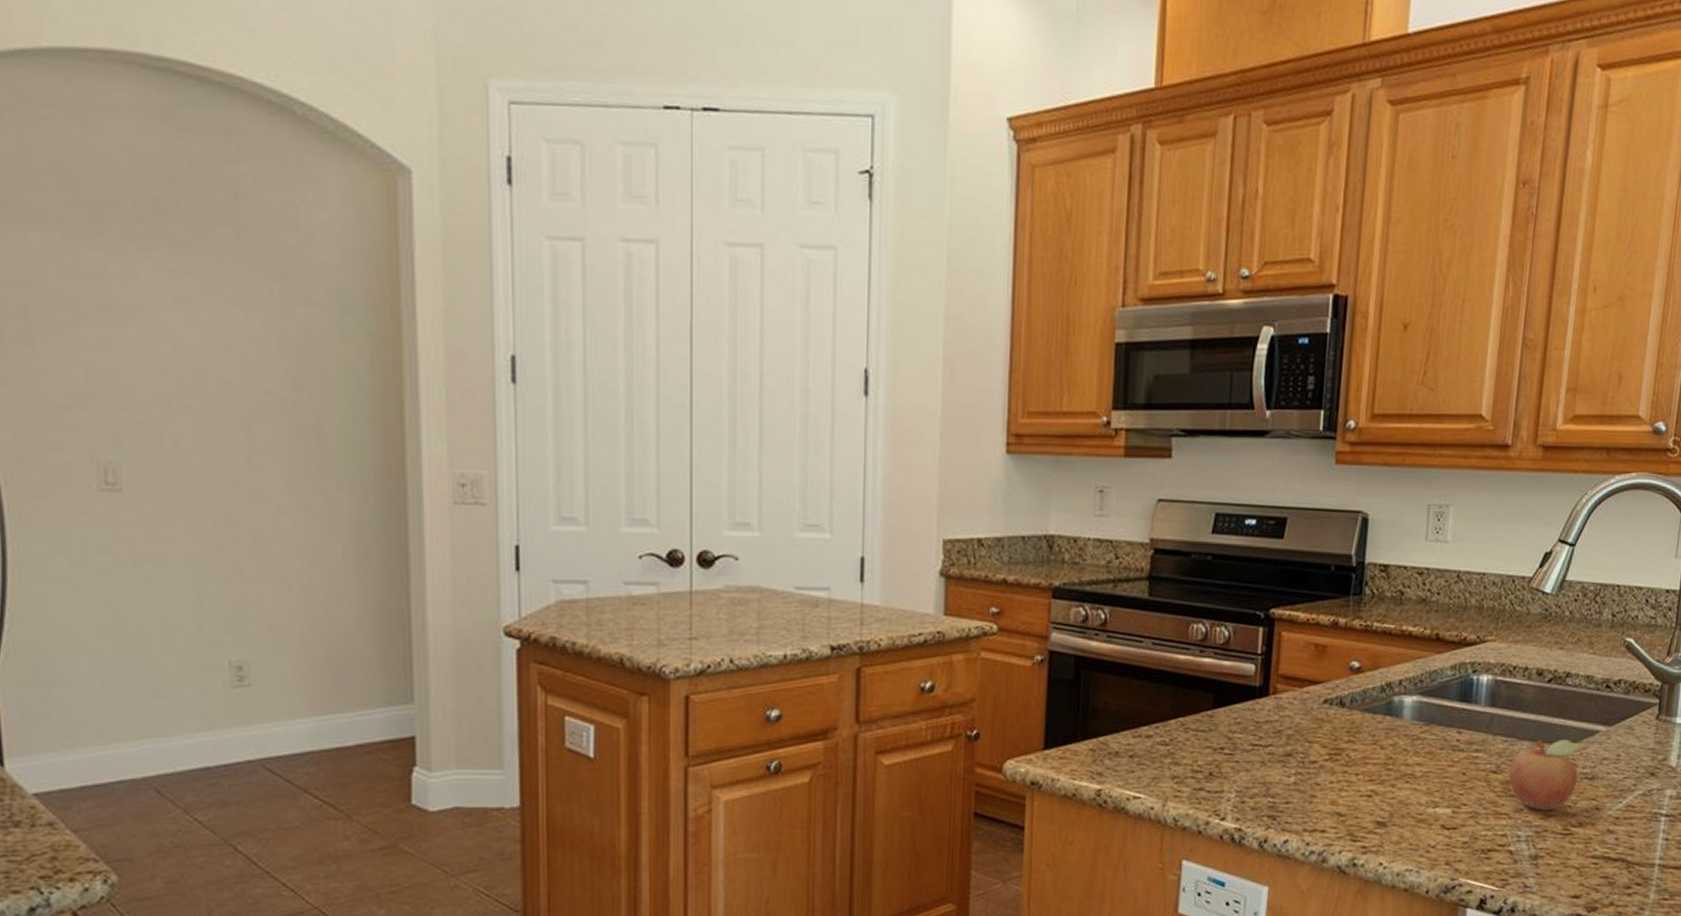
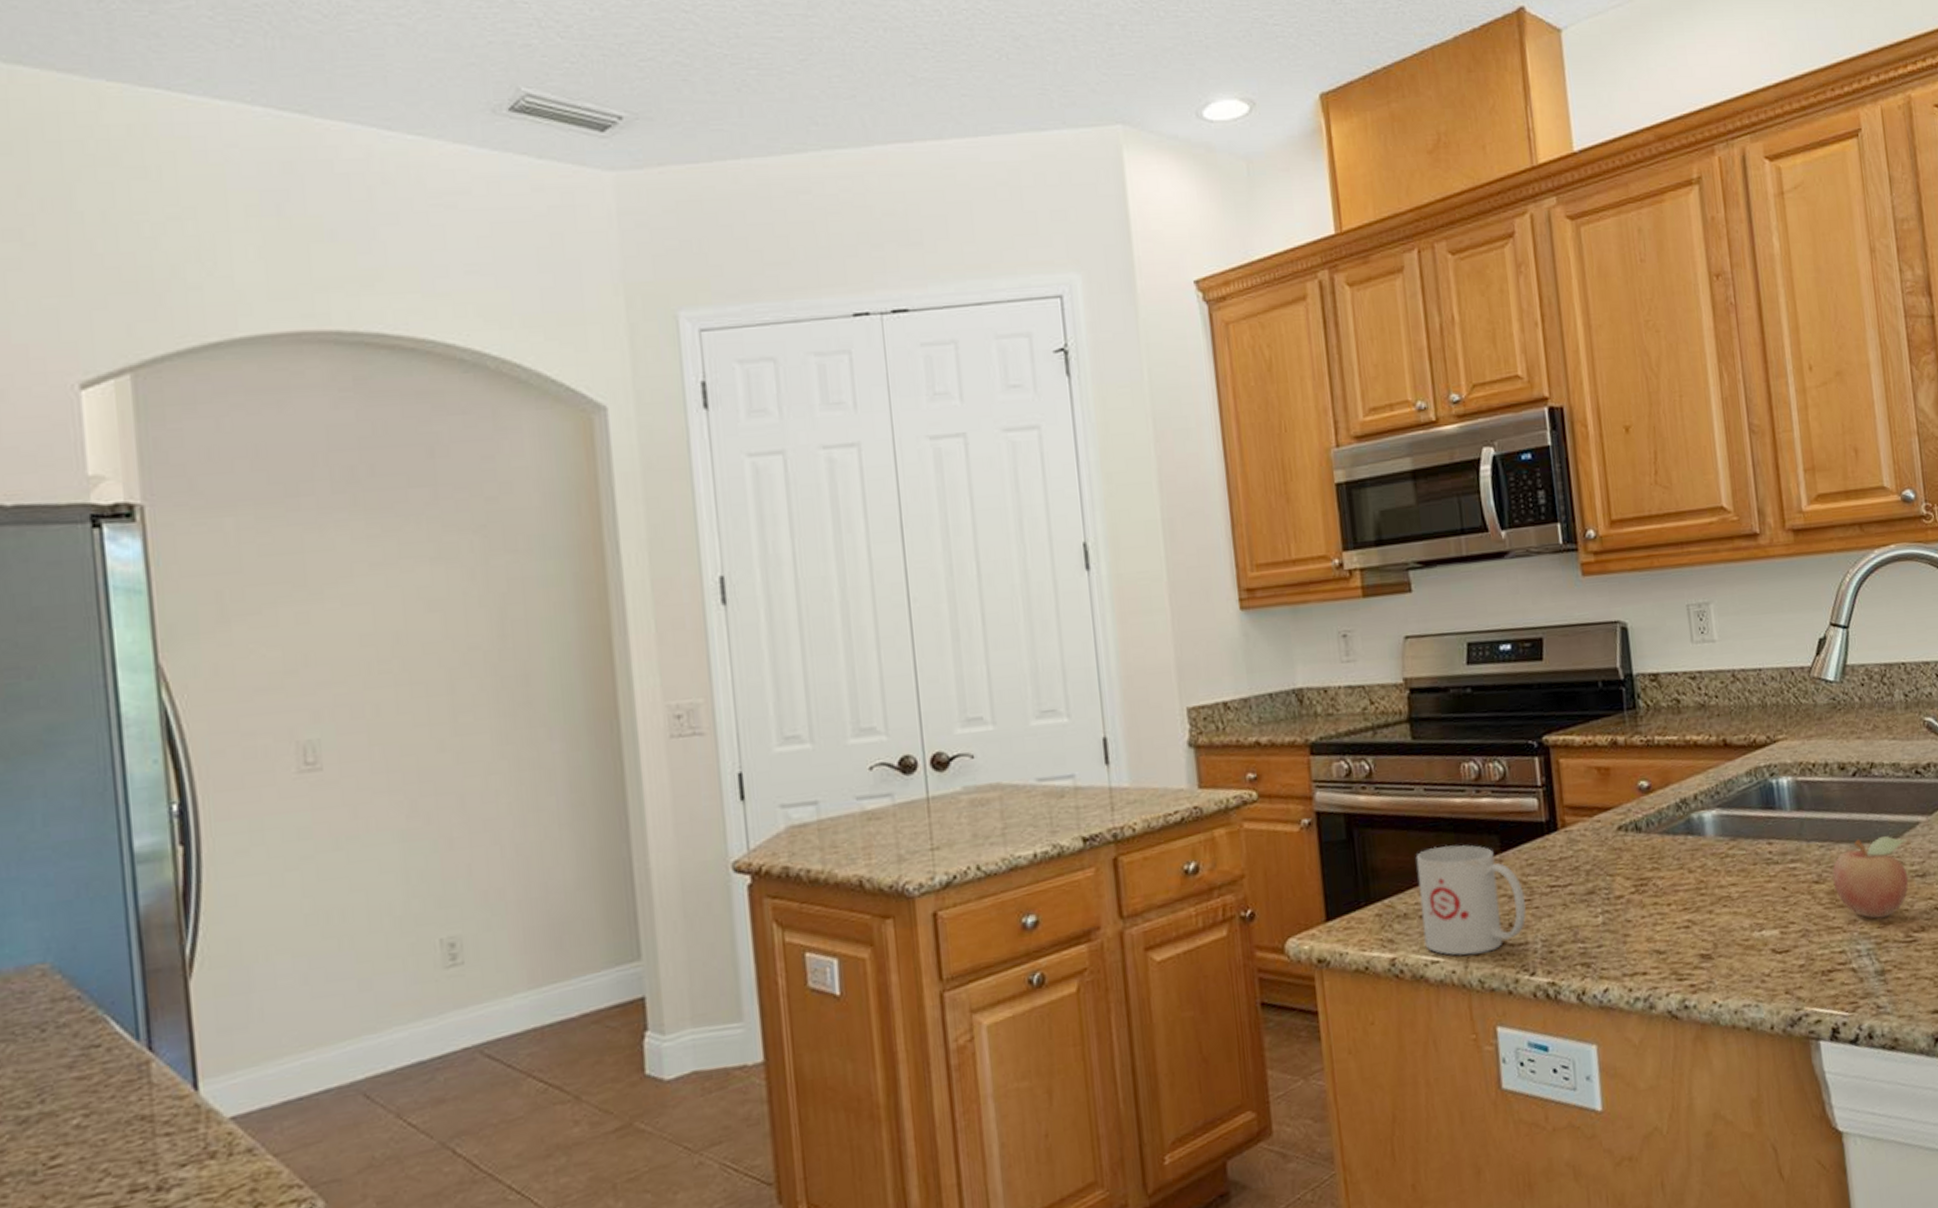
mug: none [1130,696,1228,795] -> present [1415,845,1526,955]

